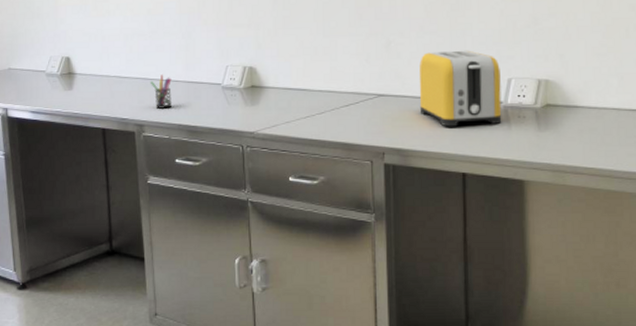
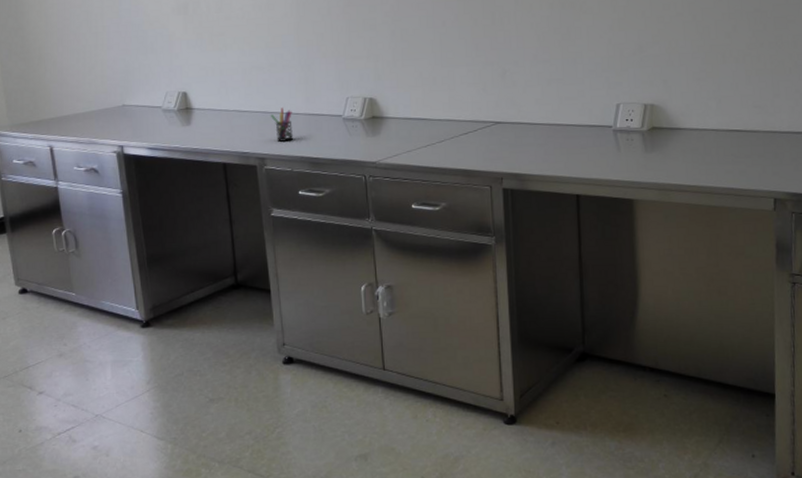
toaster: present [419,50,502,127] -> none [534,77,612,151]

